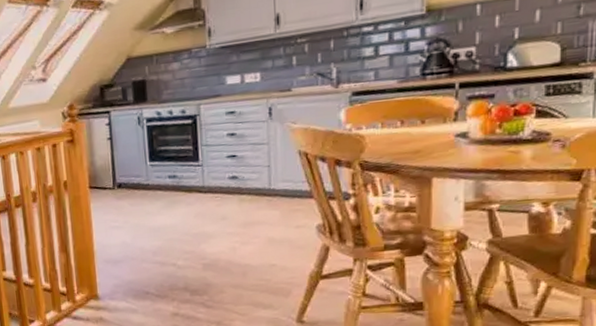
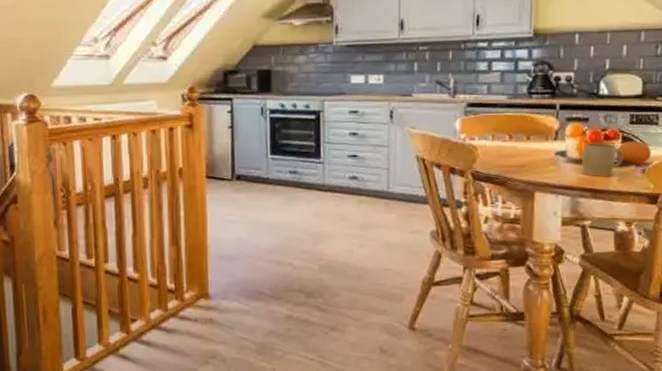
mug: none [487,119,538,157] -> present [582,142,624,177]
fruit: none [528,113,573,141] -> present [615,141,651,165]

